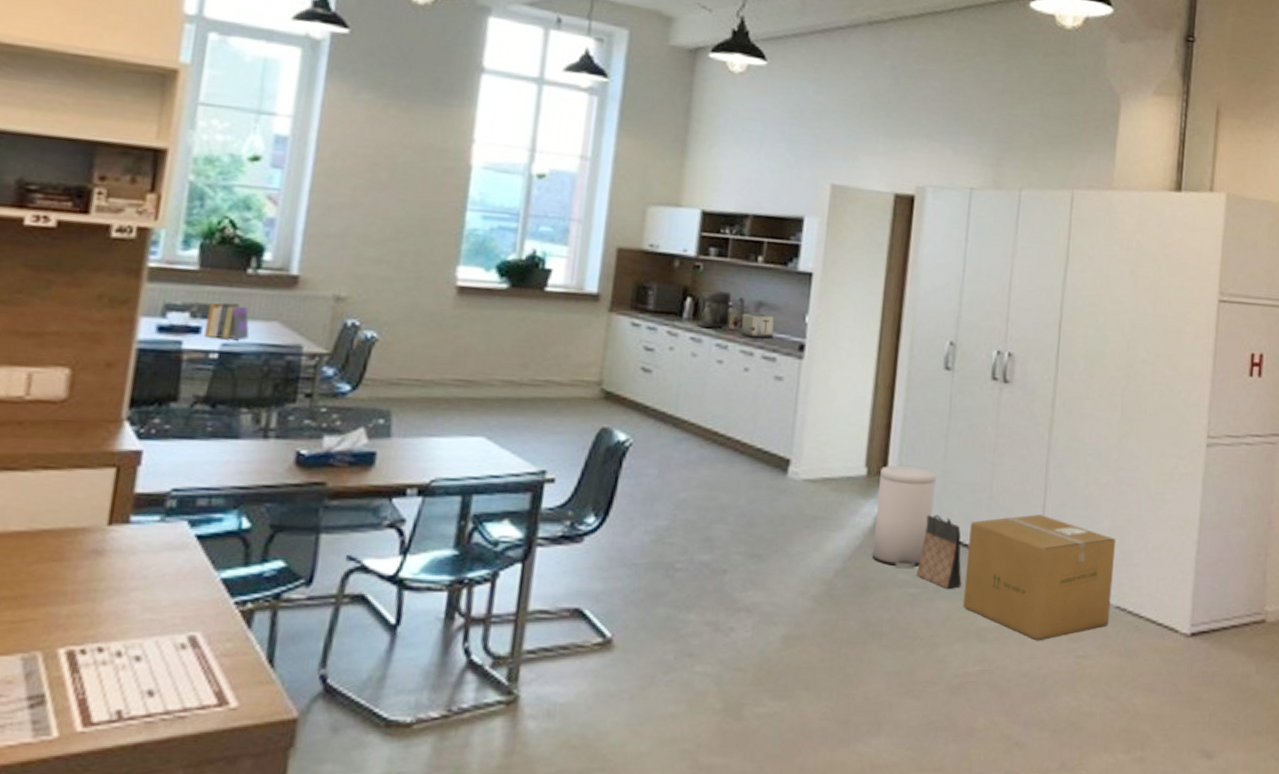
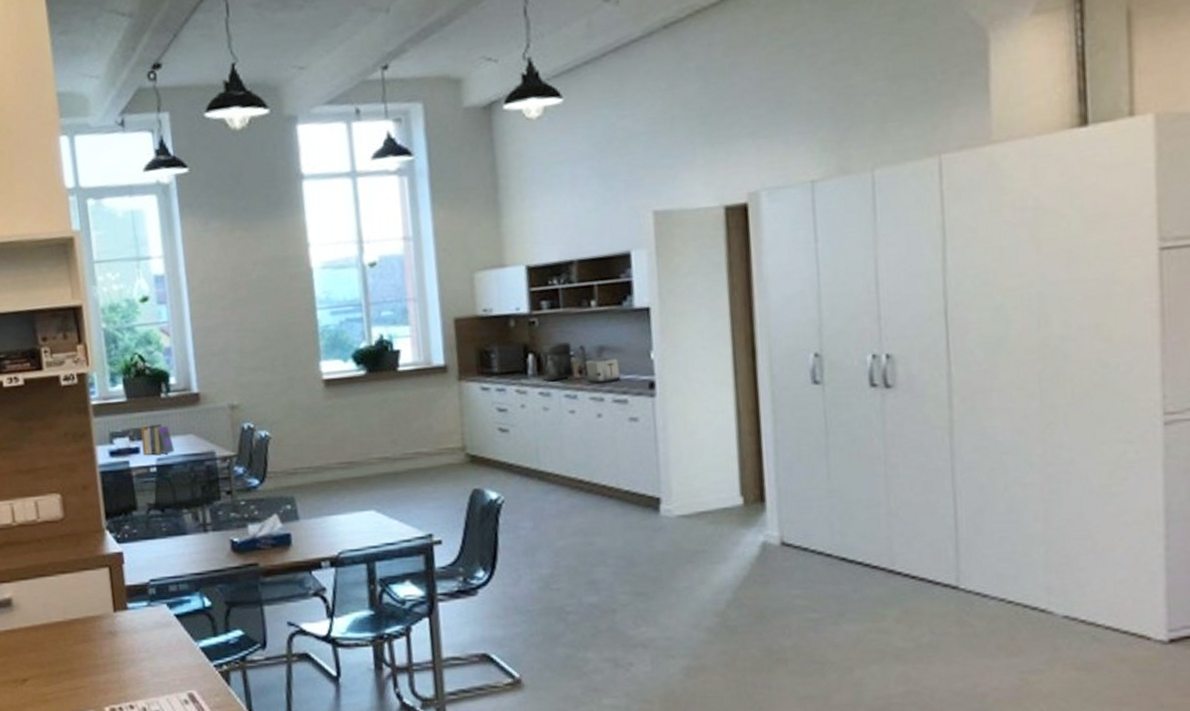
pedal bin: present [872,465,936,568] -> none [758,489,824,593]
bag: present [916,514,962,589] -> none [815,536,869,611]
box: present [962,514,1115,641] -> none [869,525,1057,659]

